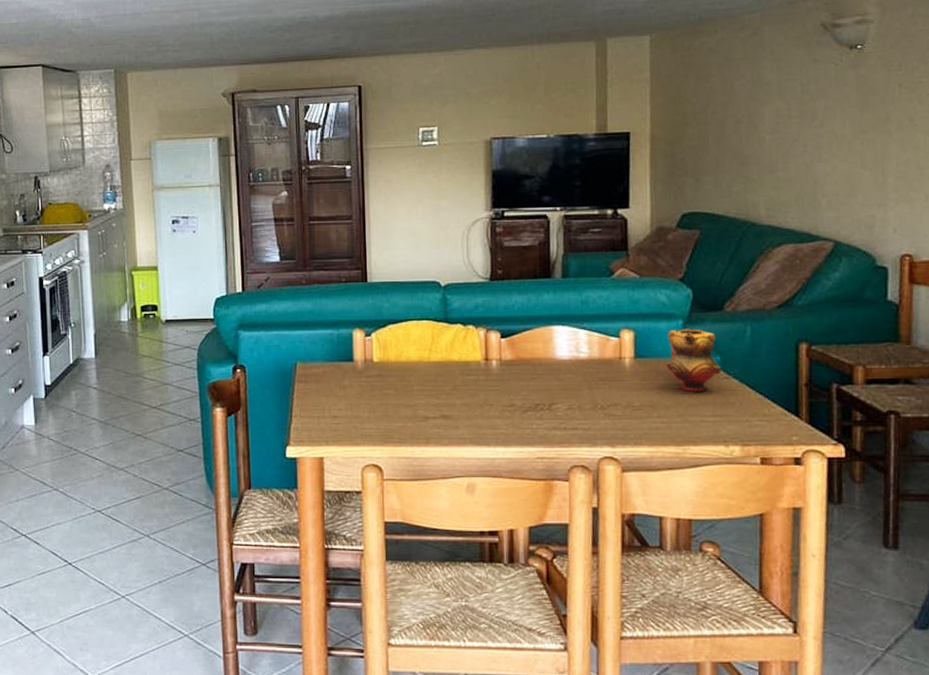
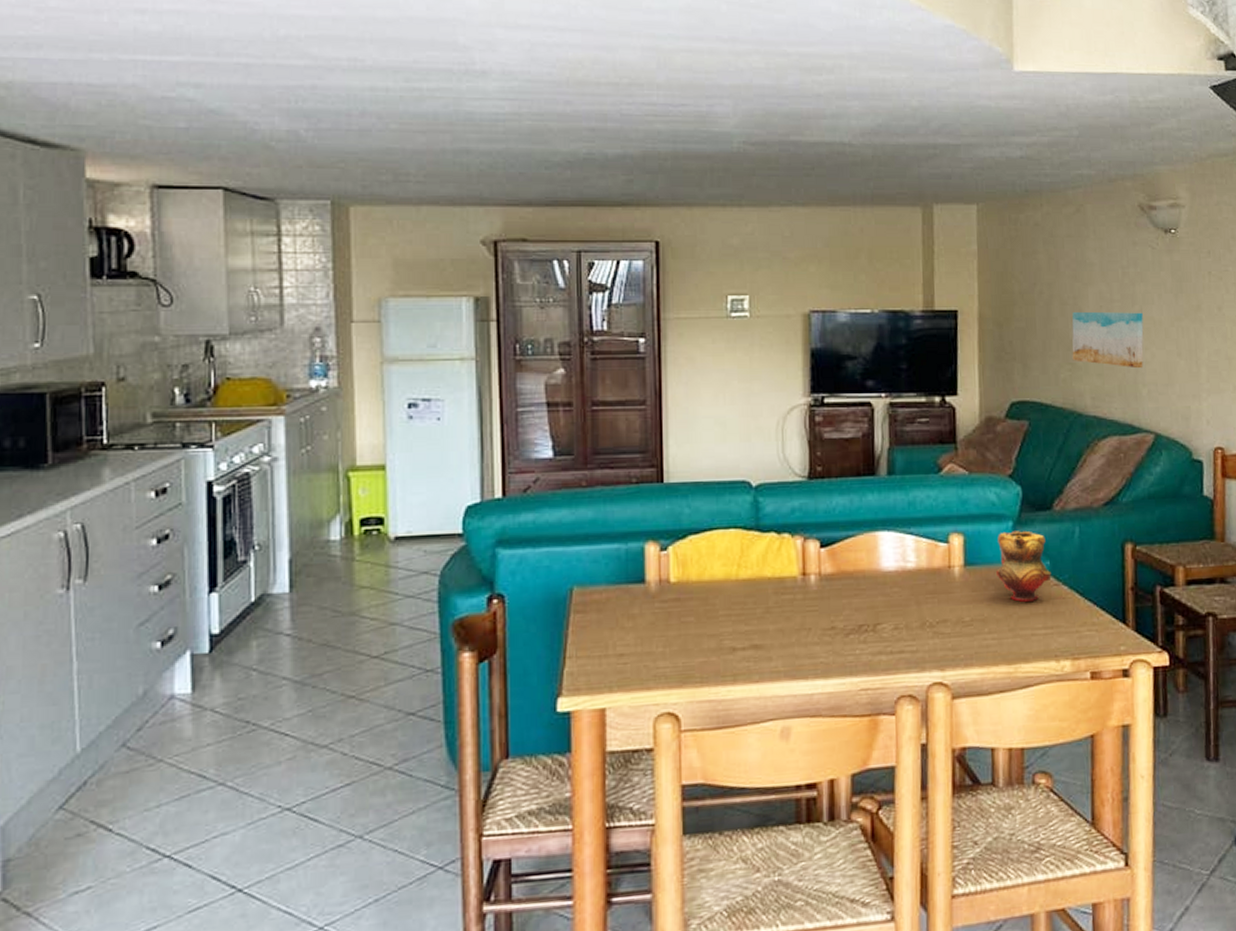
wall art: none [746,126,824,180] -> present [1072,311,1144,369]

